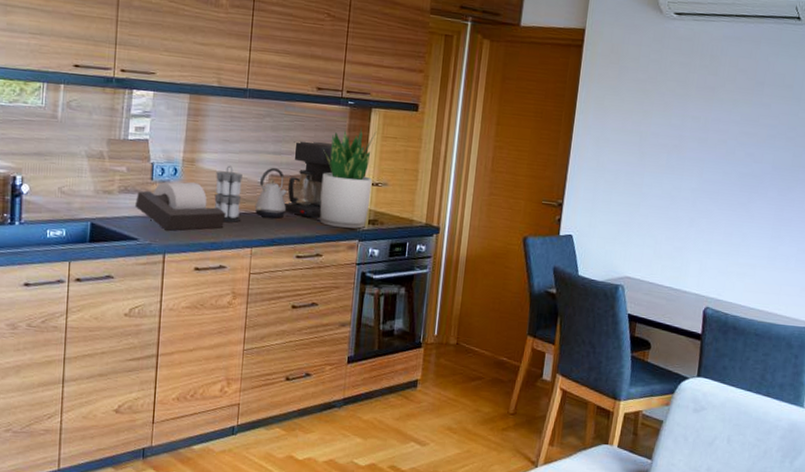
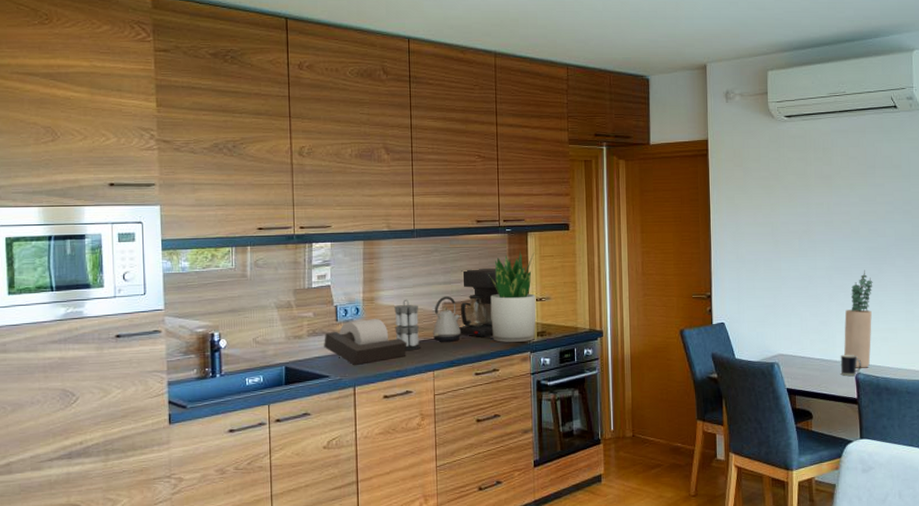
mug: none [688,285,712,309] -> present [840,354,861,376]
vase: none [695,196,740,303] -> present [844,270,873,368]

